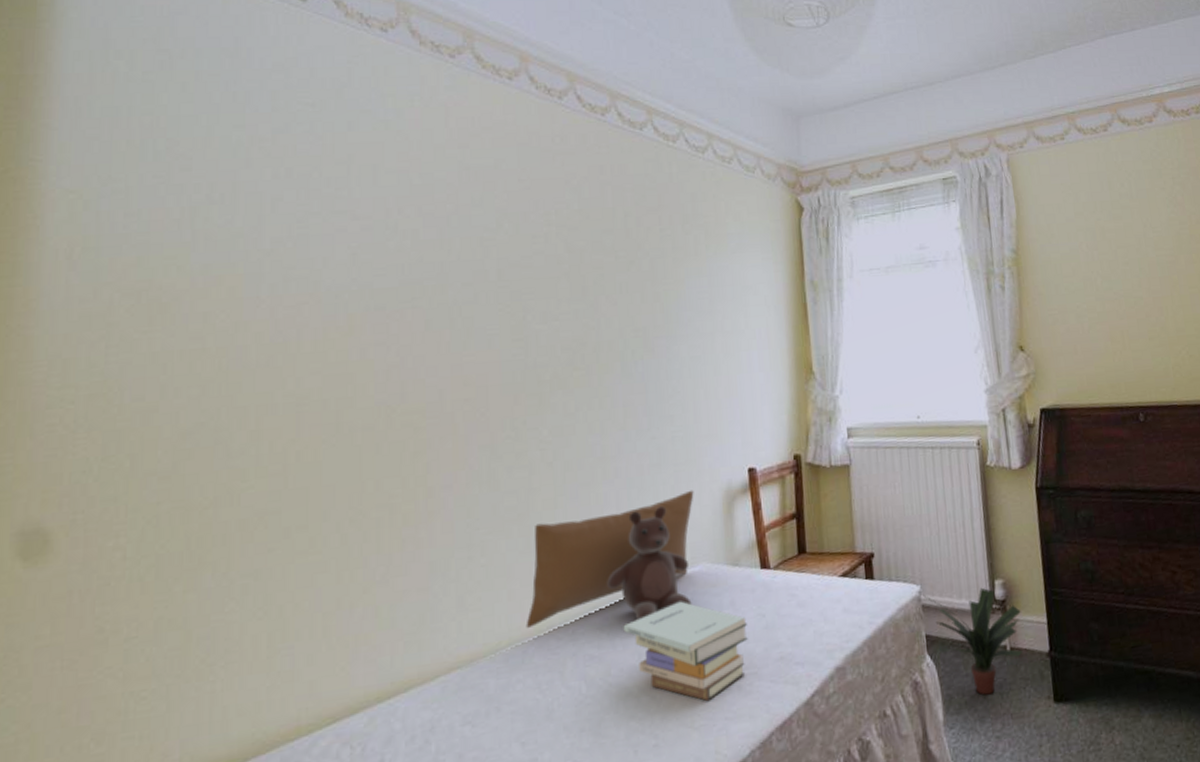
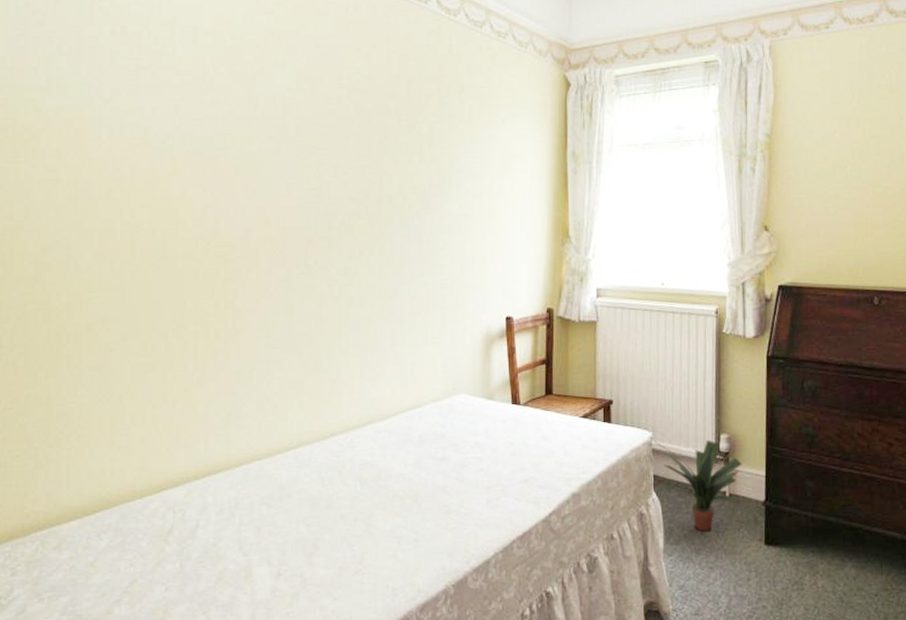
pillow: present [526,490,694,628] -> none [313,331,458,433]
teddy bear: present [607,506,692,621] -> none [381,343,451,437]
books: present [623,601,748,702] -> none [393,424,497,509]

